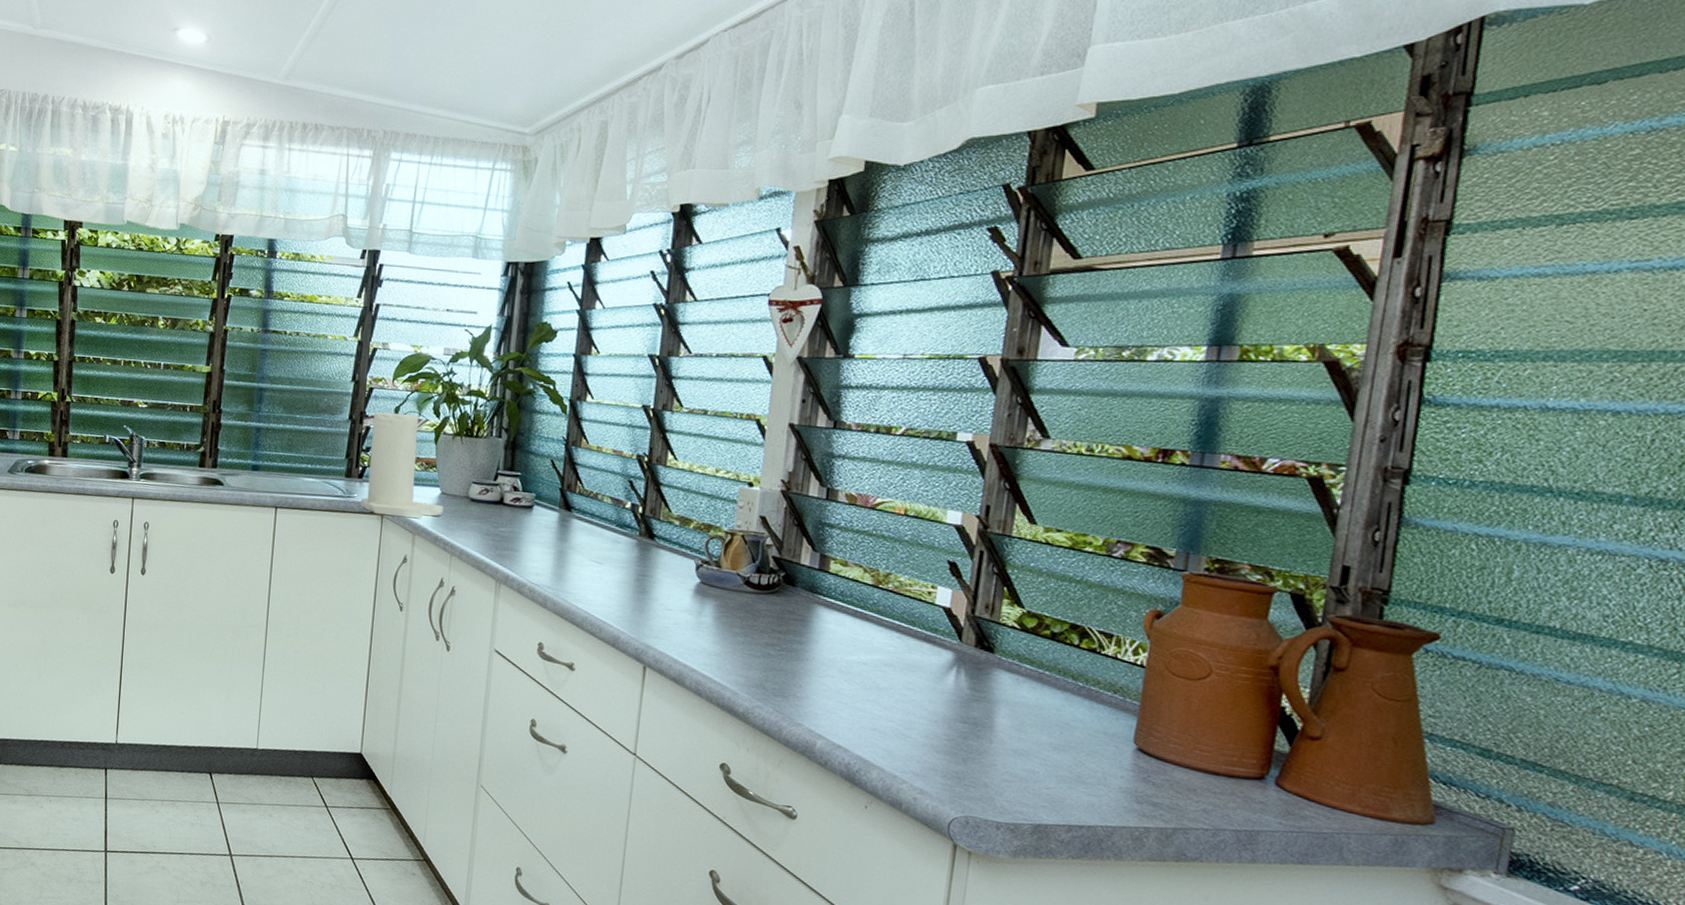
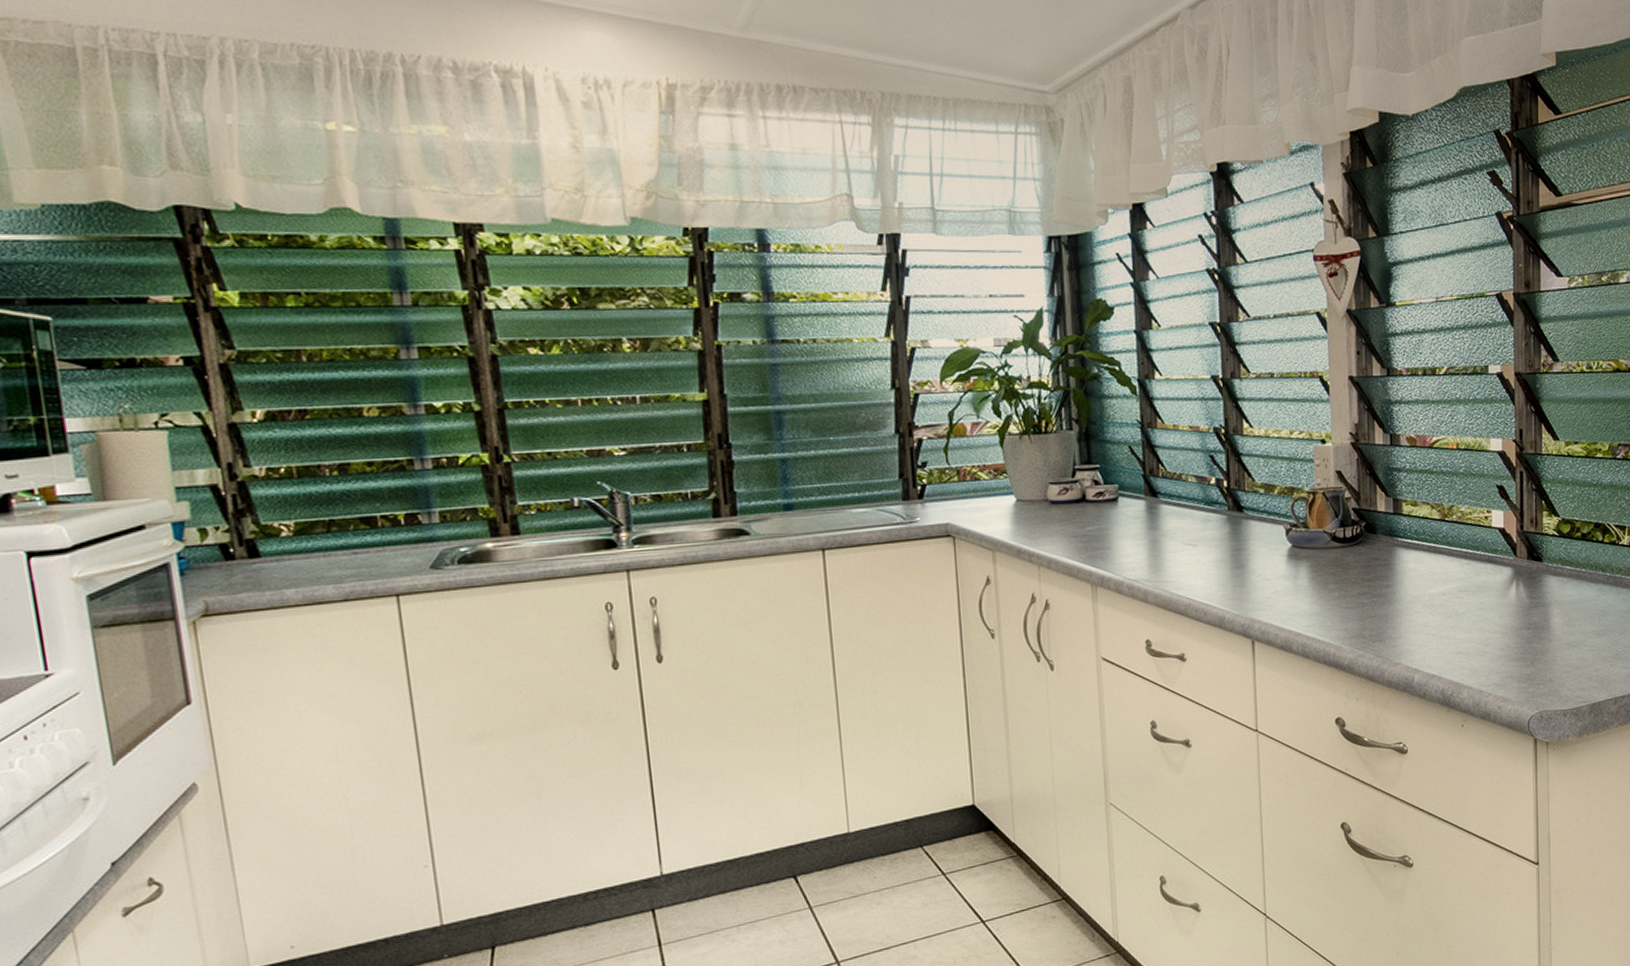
paper towel: present [360,412,444,519] -> none [925,418,1023,537]

